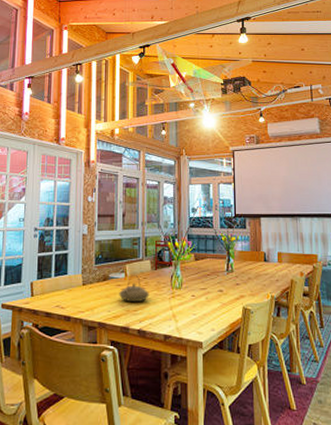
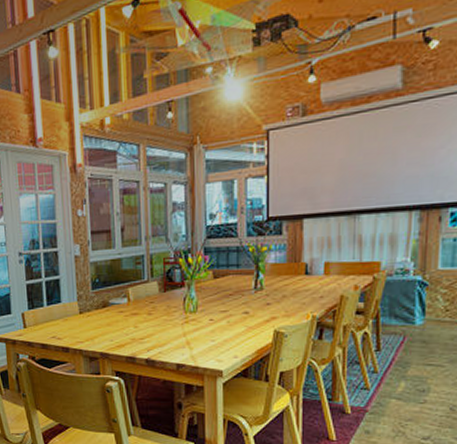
teapot: present [119,274,149,303] -> none [122,298,158,330]

